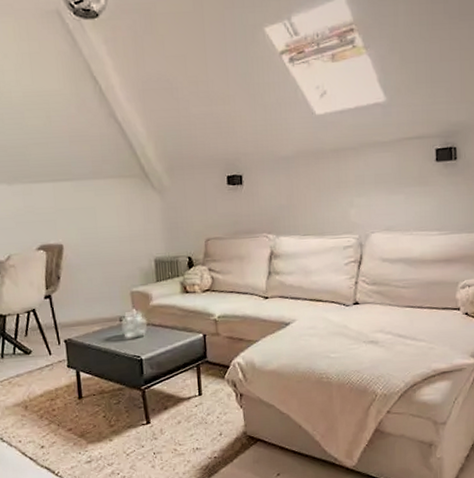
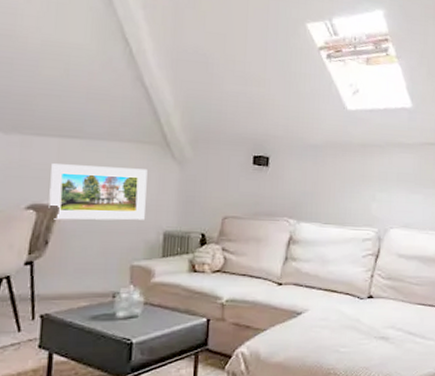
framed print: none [51,202,136,257] -> present [48,163,148,220]

